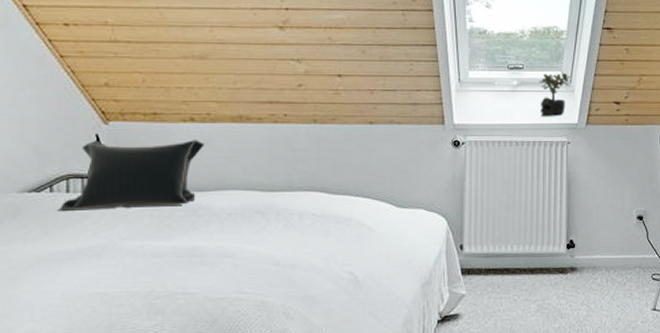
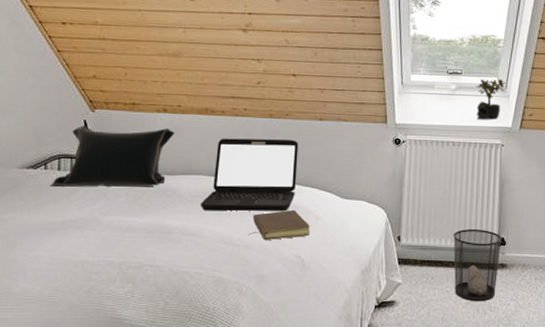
laptop: none [238,146,347,228] -> present [200,138,299,211]
book: none [293,222,364,258] -> present [248,209,311,241]
waste bin: none [520,232,571,309] -> present [453,228,503,302]

